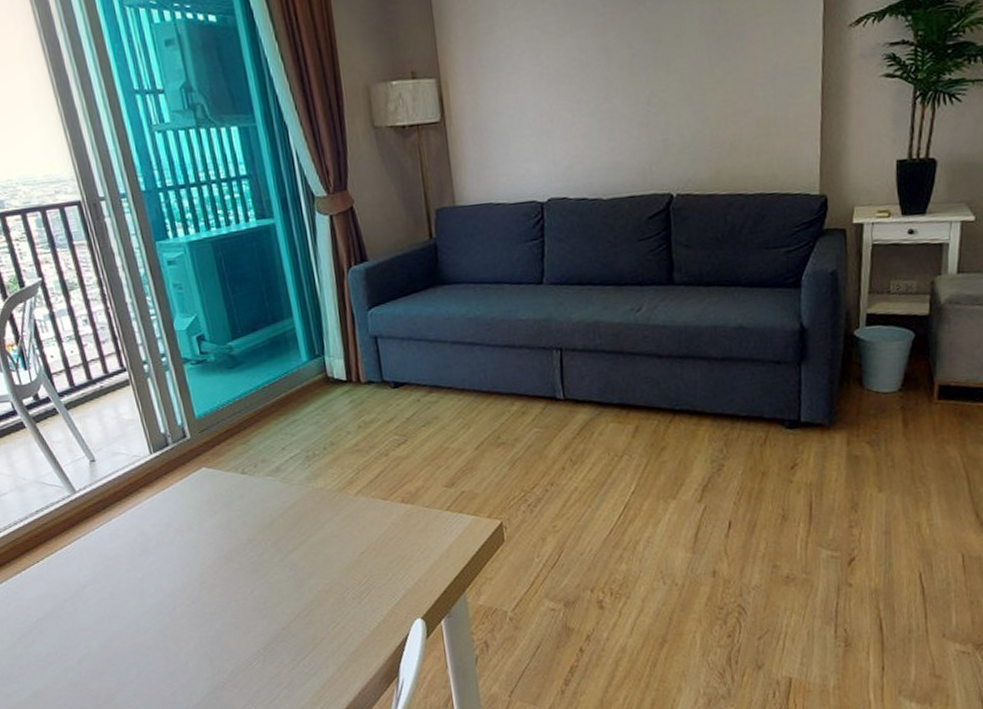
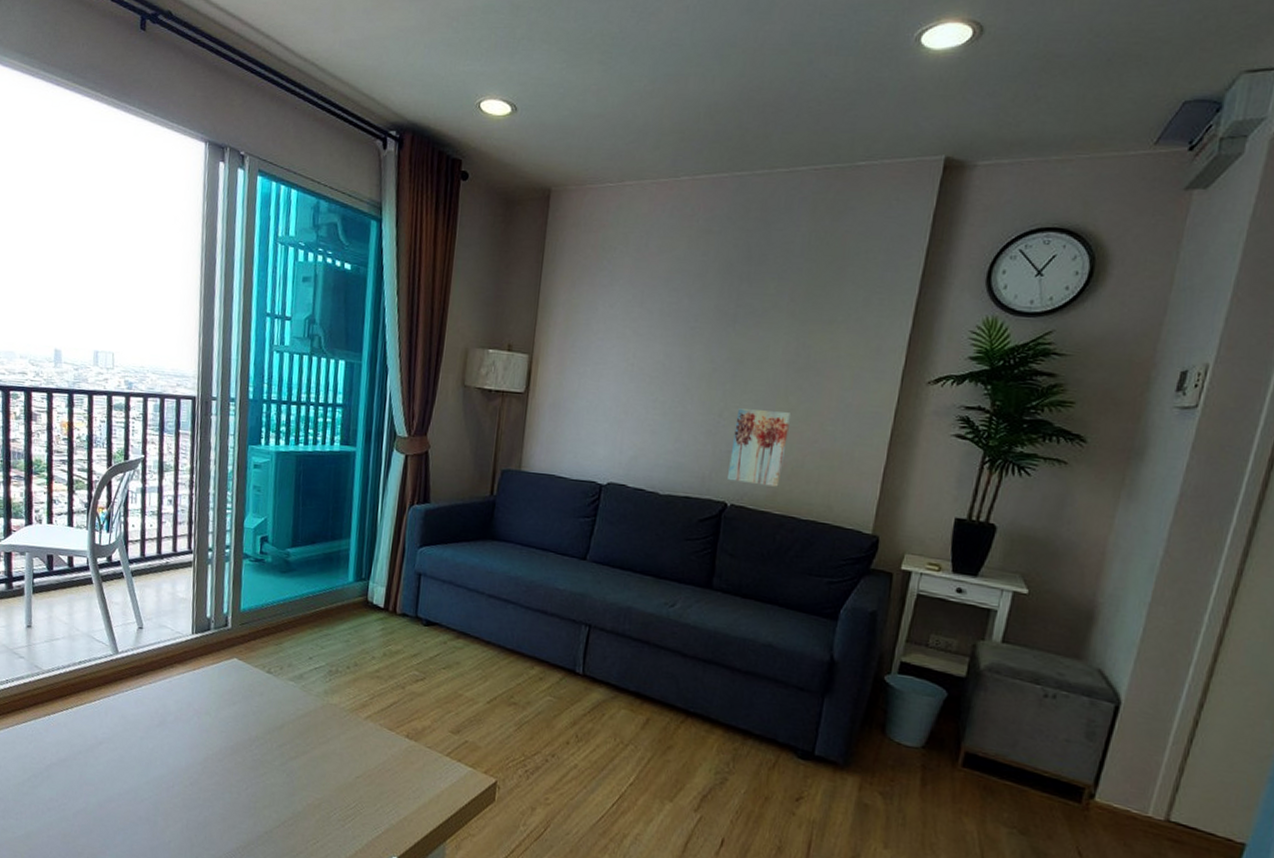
wall art: none [665,86,721,170] -> present [726,408,792,487]

